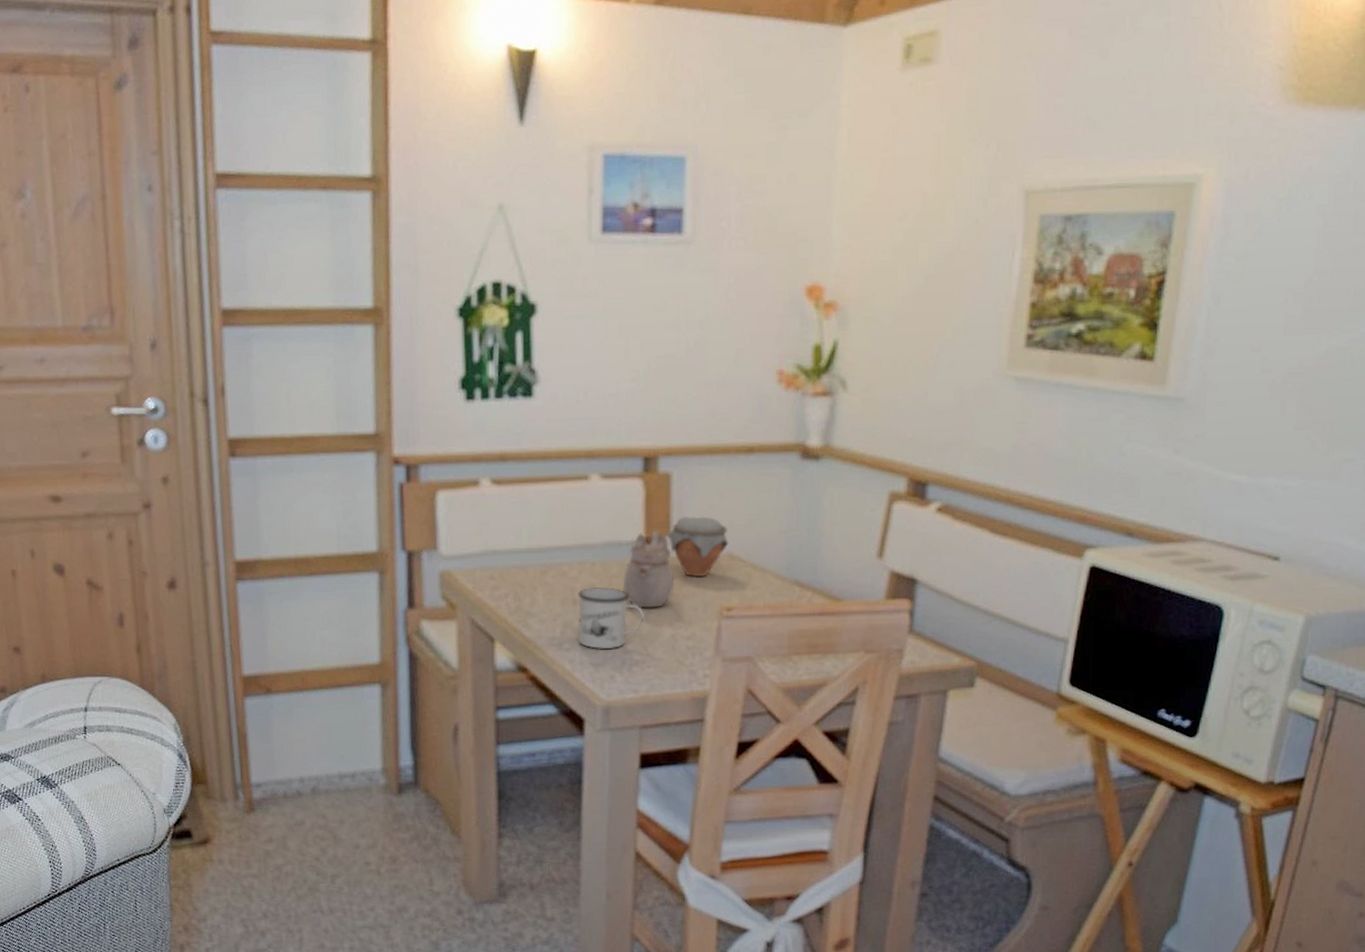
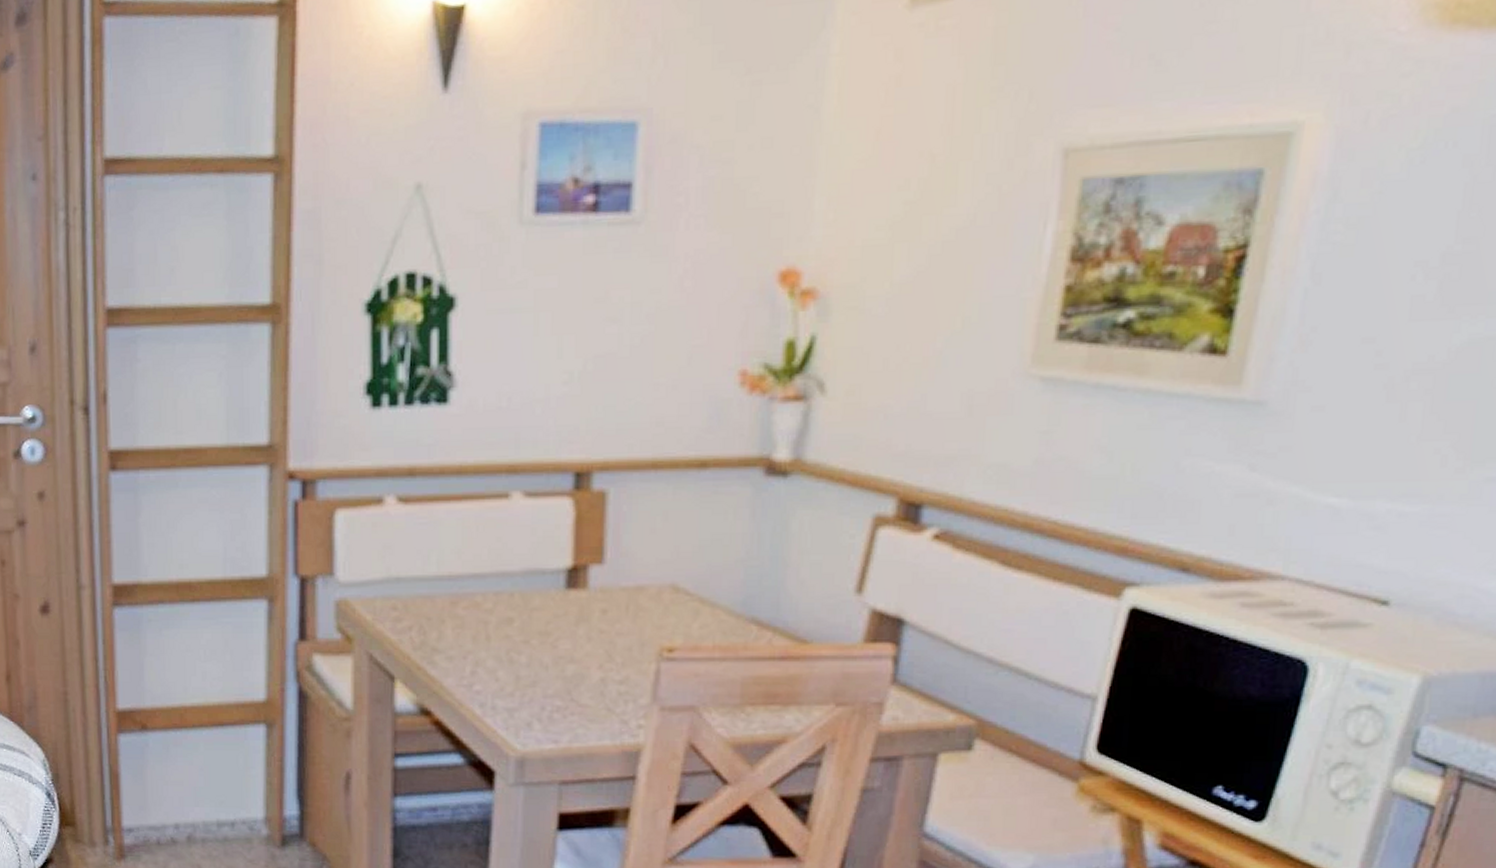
mug: present [578,587,644,650] -> none [491,622,569,693]
teapot: present [622,530,675,609] -> none [545,557,607,647]
jar: present [667,515,729,577] -> none [600,540,673,611]

